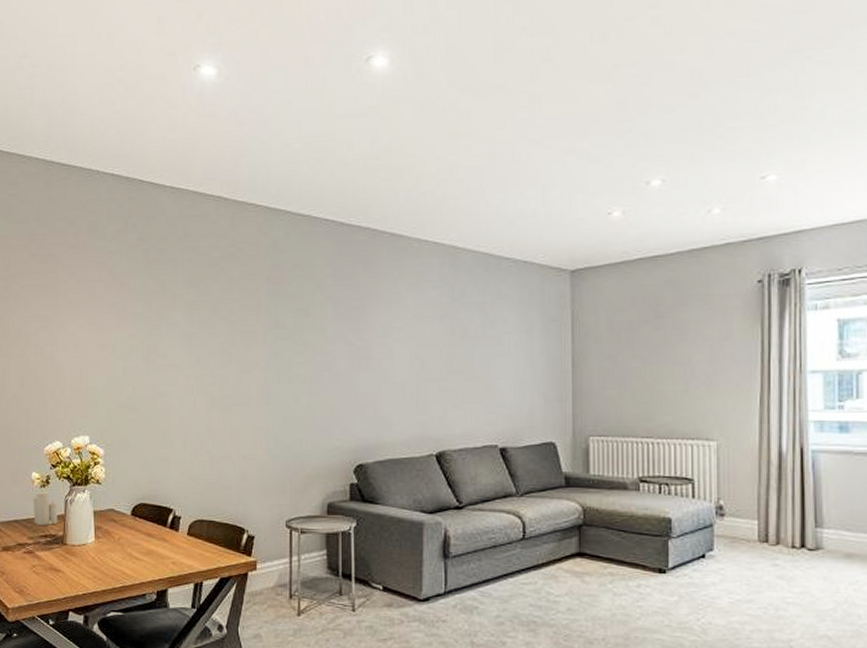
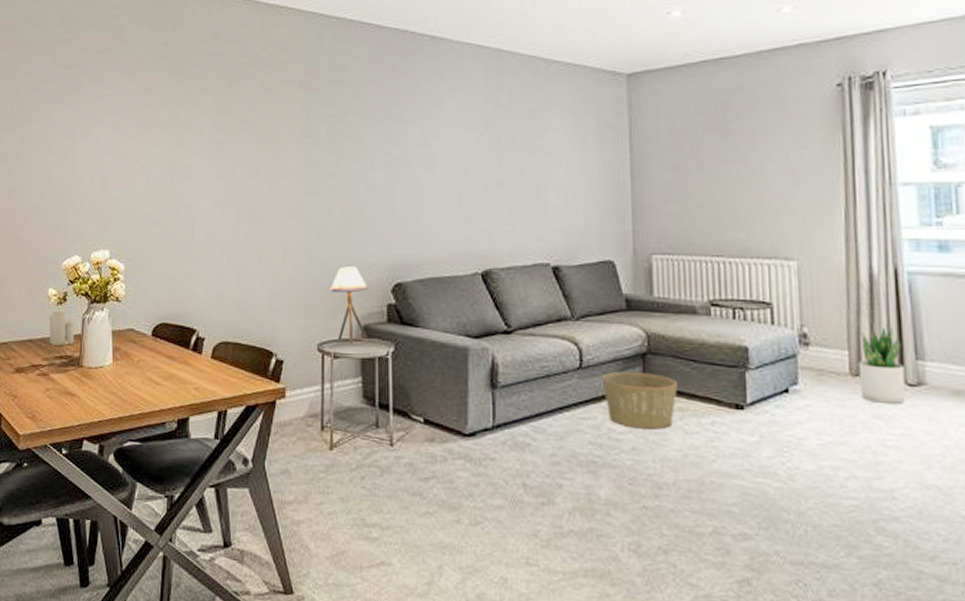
table lamp: none [296,448,333,521] -> present [329,265,369,344]
basket: none [542,542,608,592] -> present [601,372,677,430]
planter: none [766,499,805,566] -> present [858,327,906,404]

